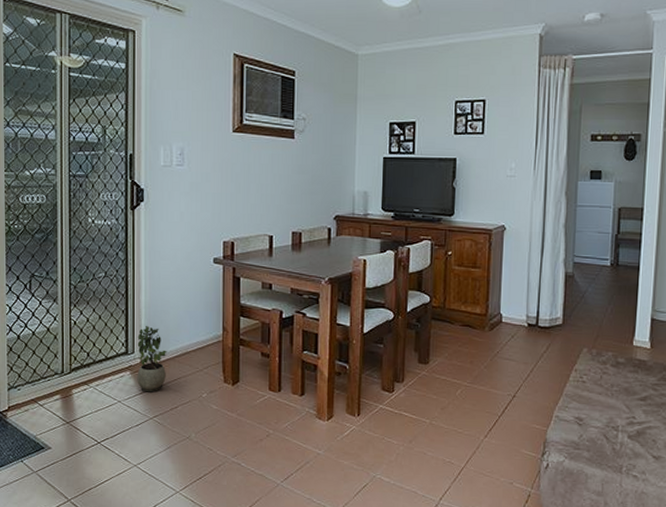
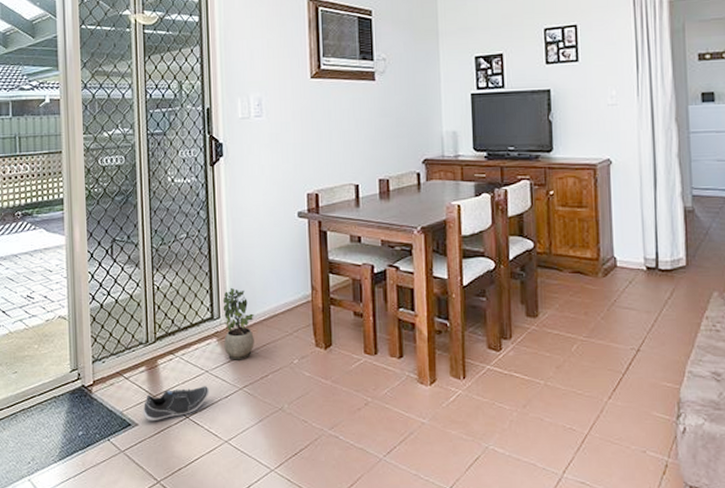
shoe: none [56,415,121,446] -> present [143,386,210,422]

